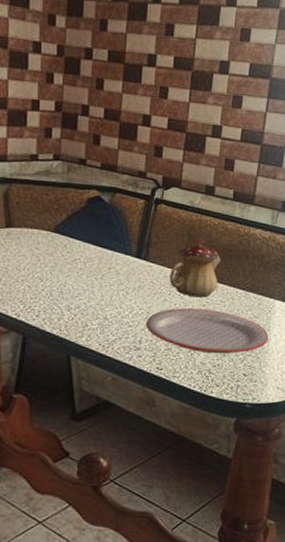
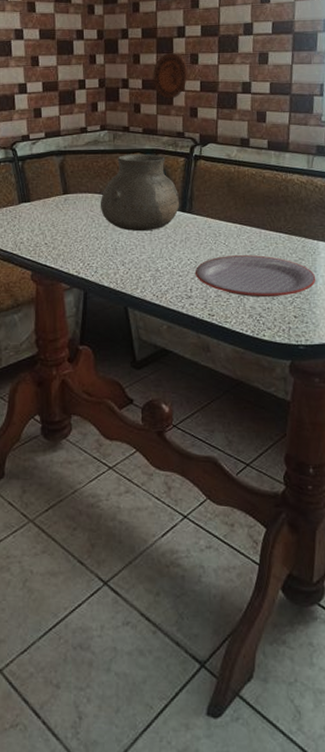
vase: none [47,189,135,276] -> present [100,153,179,232]
decorative plate: none [116,81,156,135] -> present [153,52,188,100]
teapot: present [170,238,221,298] -> none [214,188,261,244]

